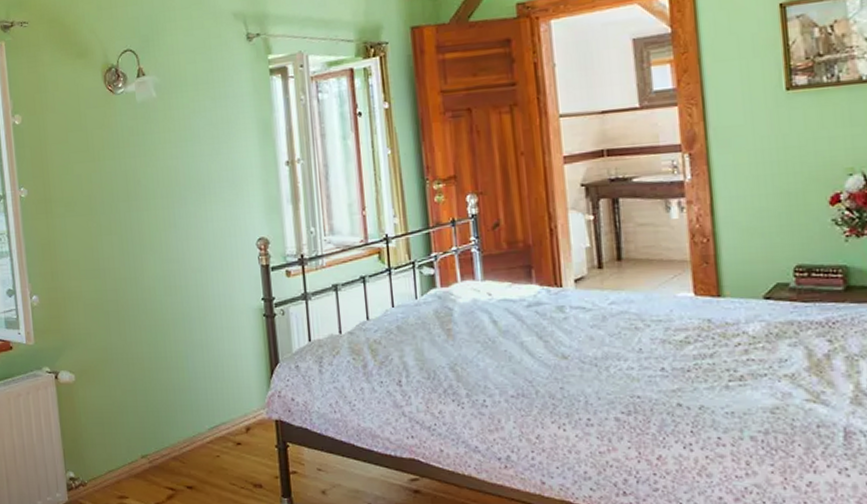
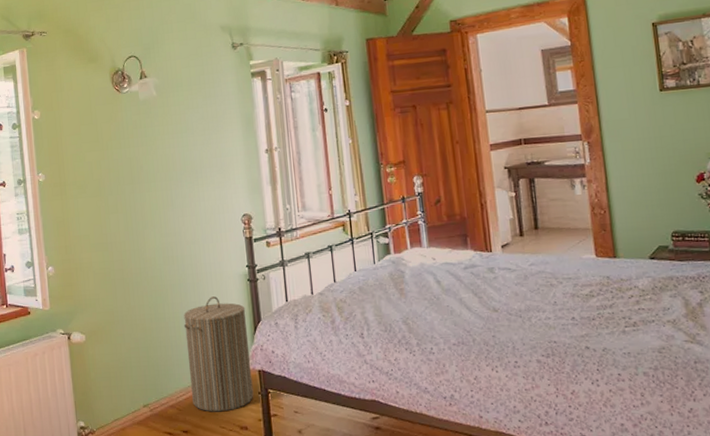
laundry hamper: none [188,333,270,466] -> present [183,296,254,412]

